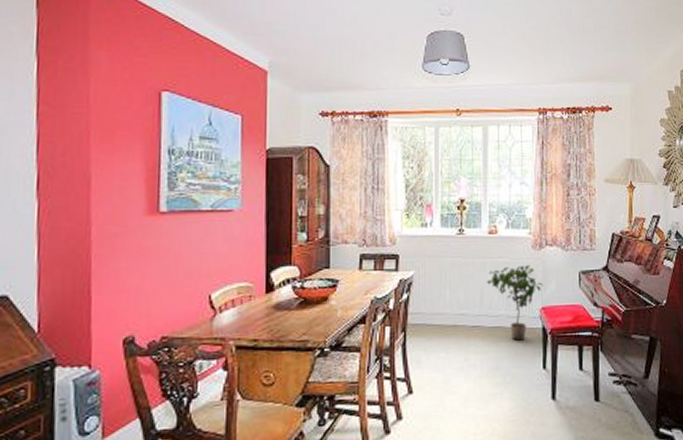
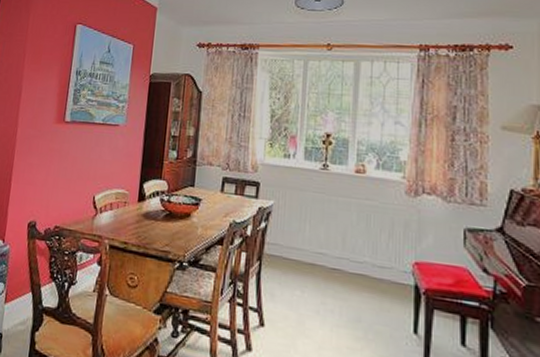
potted plant: present [487,265,544,341] -> none [351,211,418,296]

